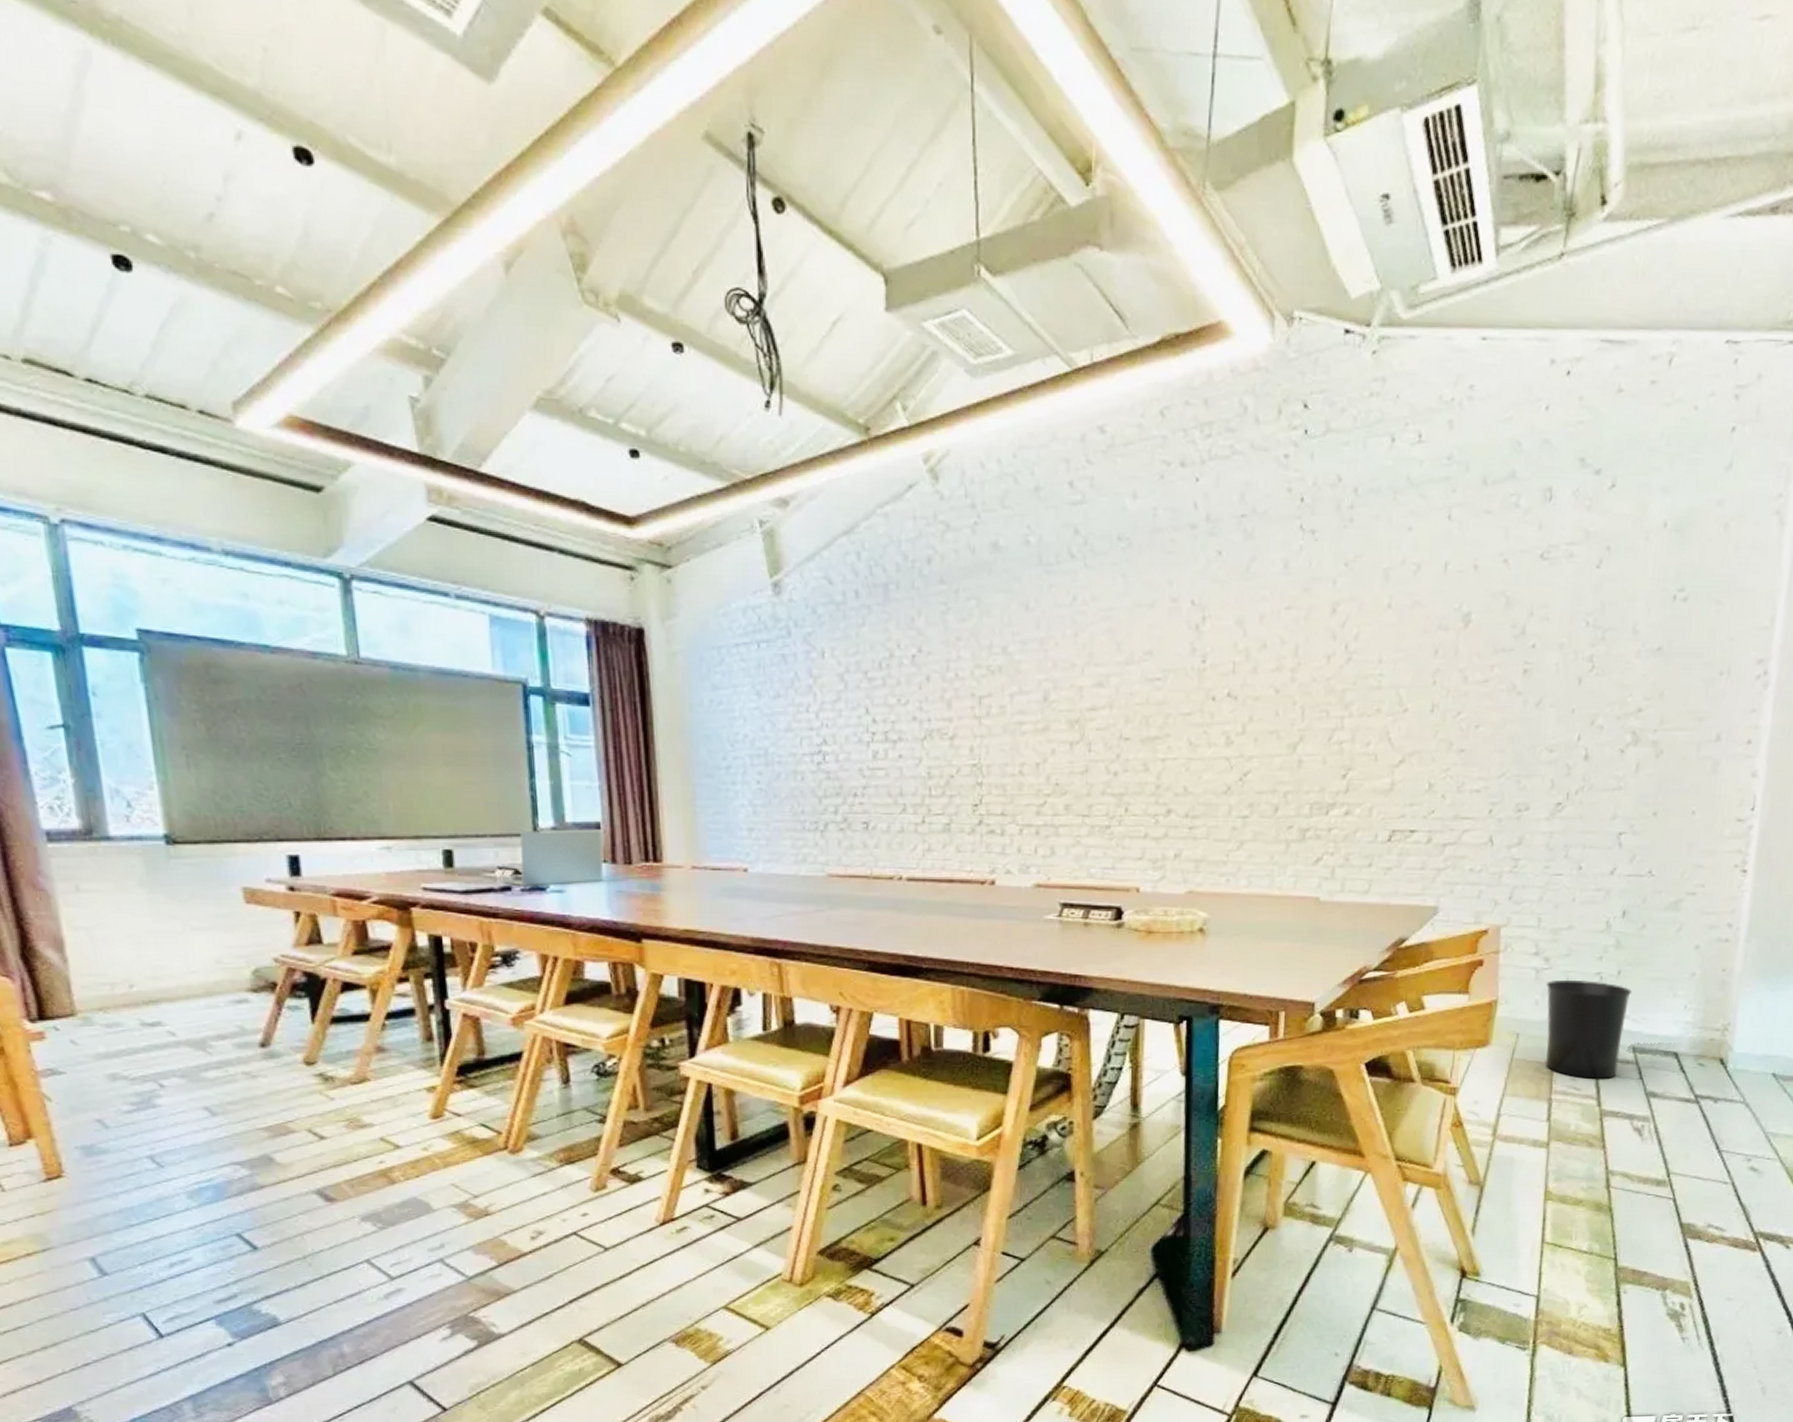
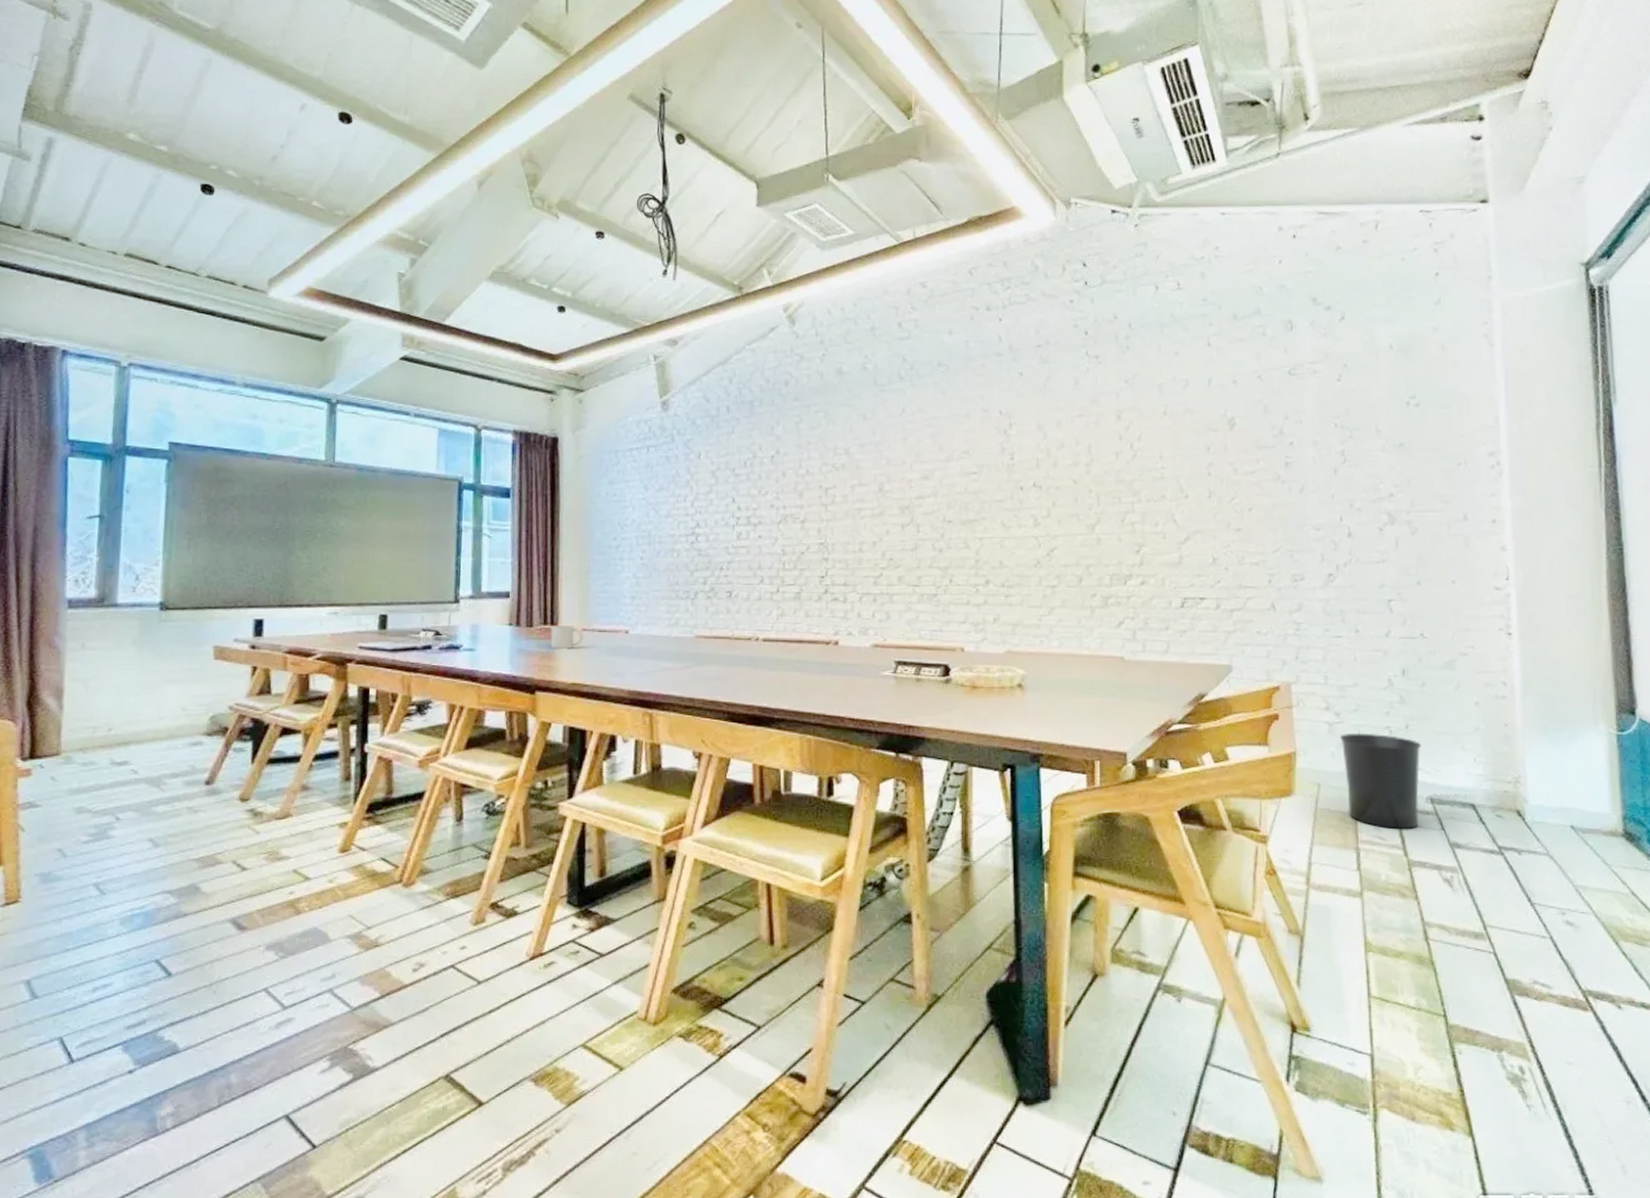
laptop: present [504,829,604,887] -> none [426,598,511,646]
mug: none [654,862,694,891] -> present [550,625,583,650]

